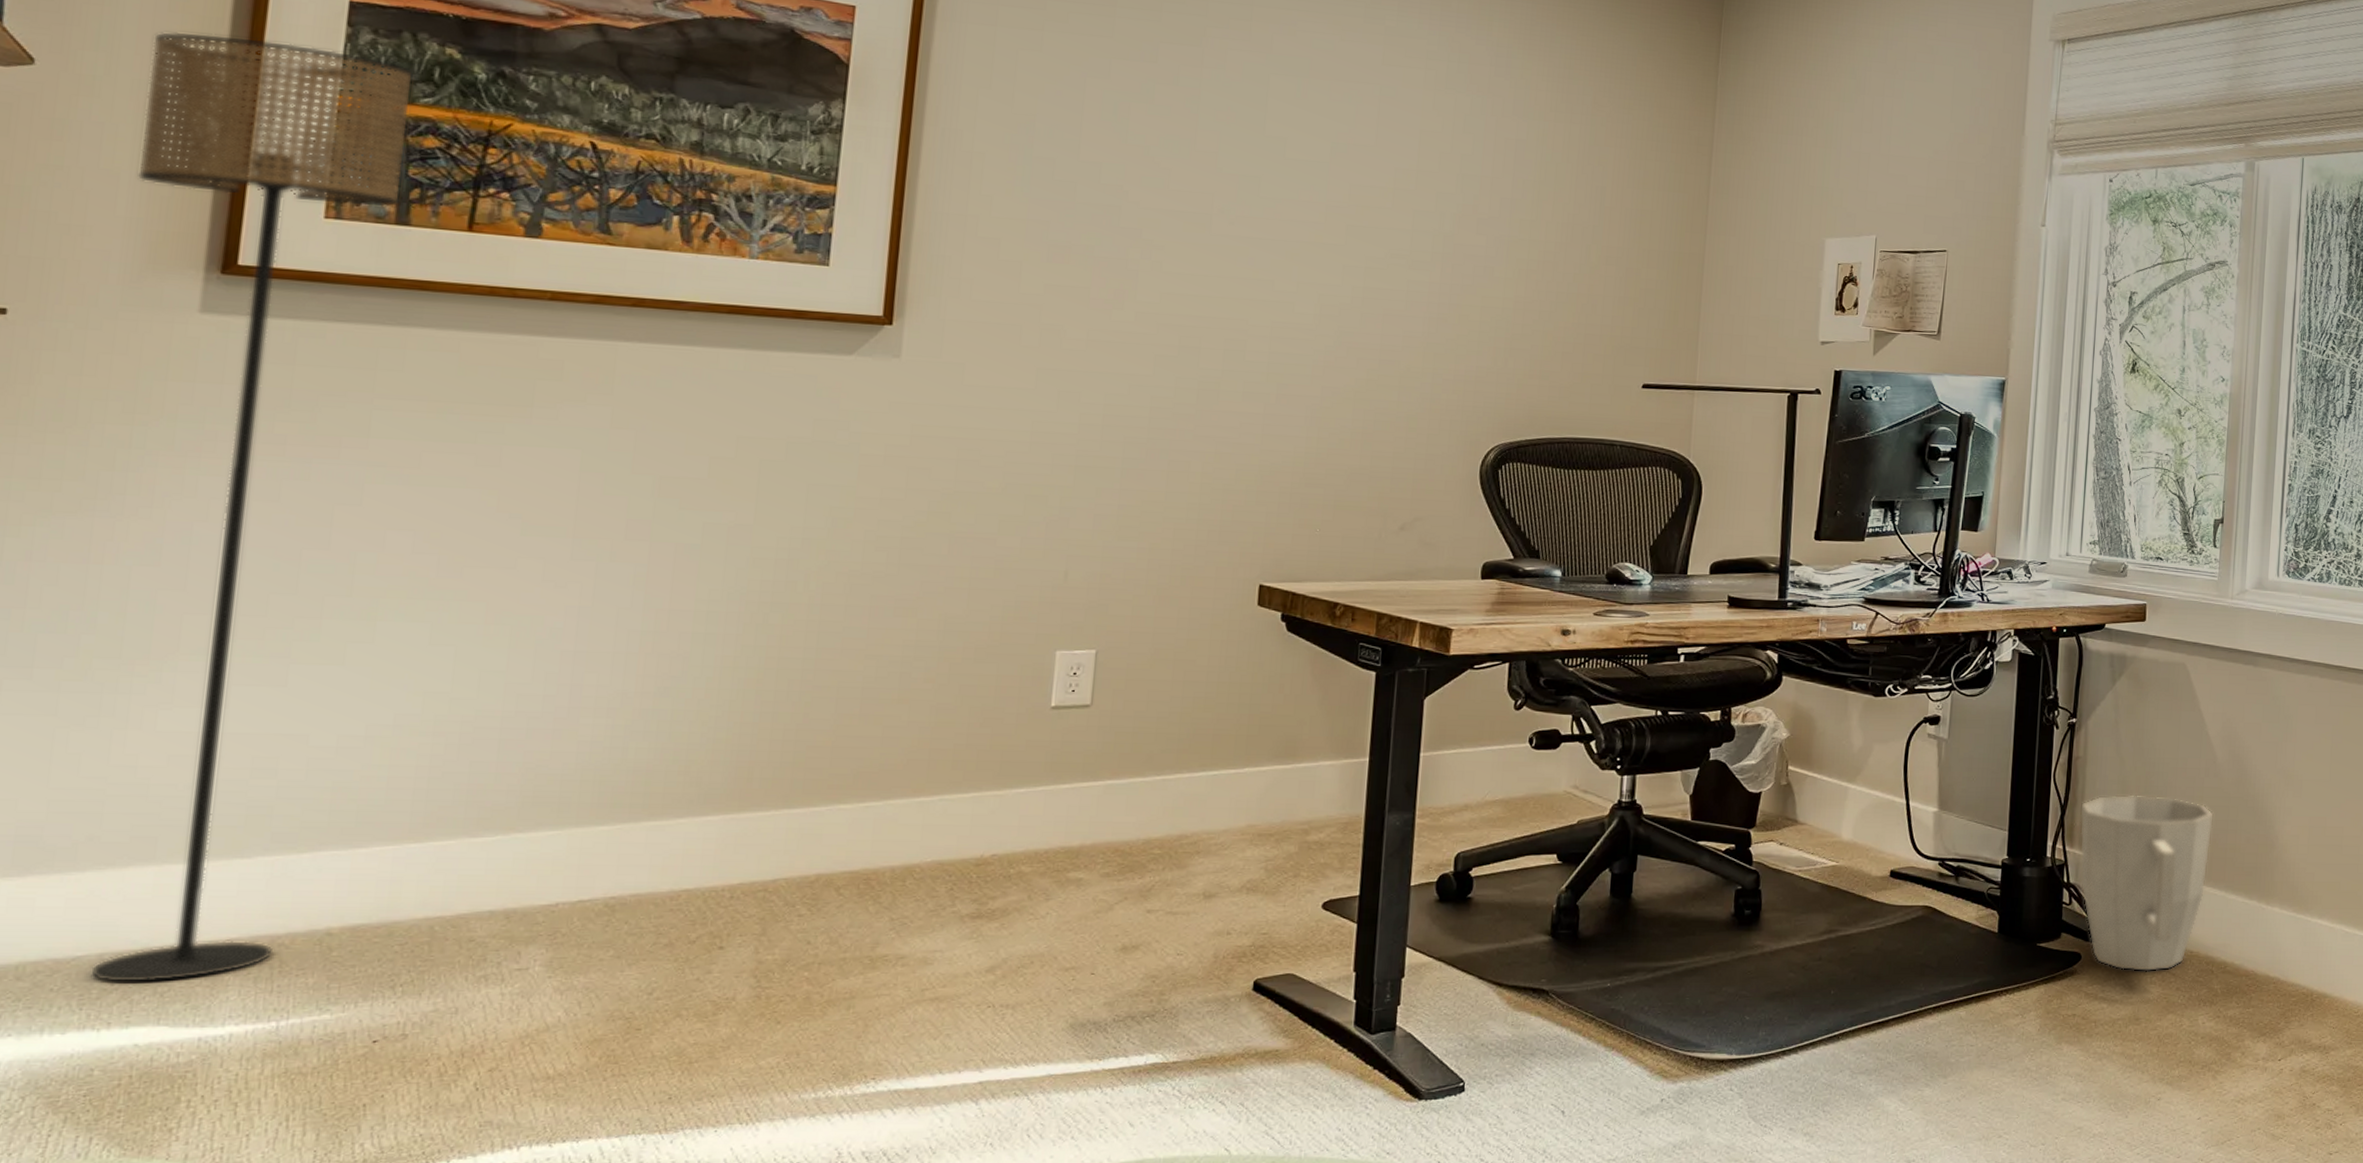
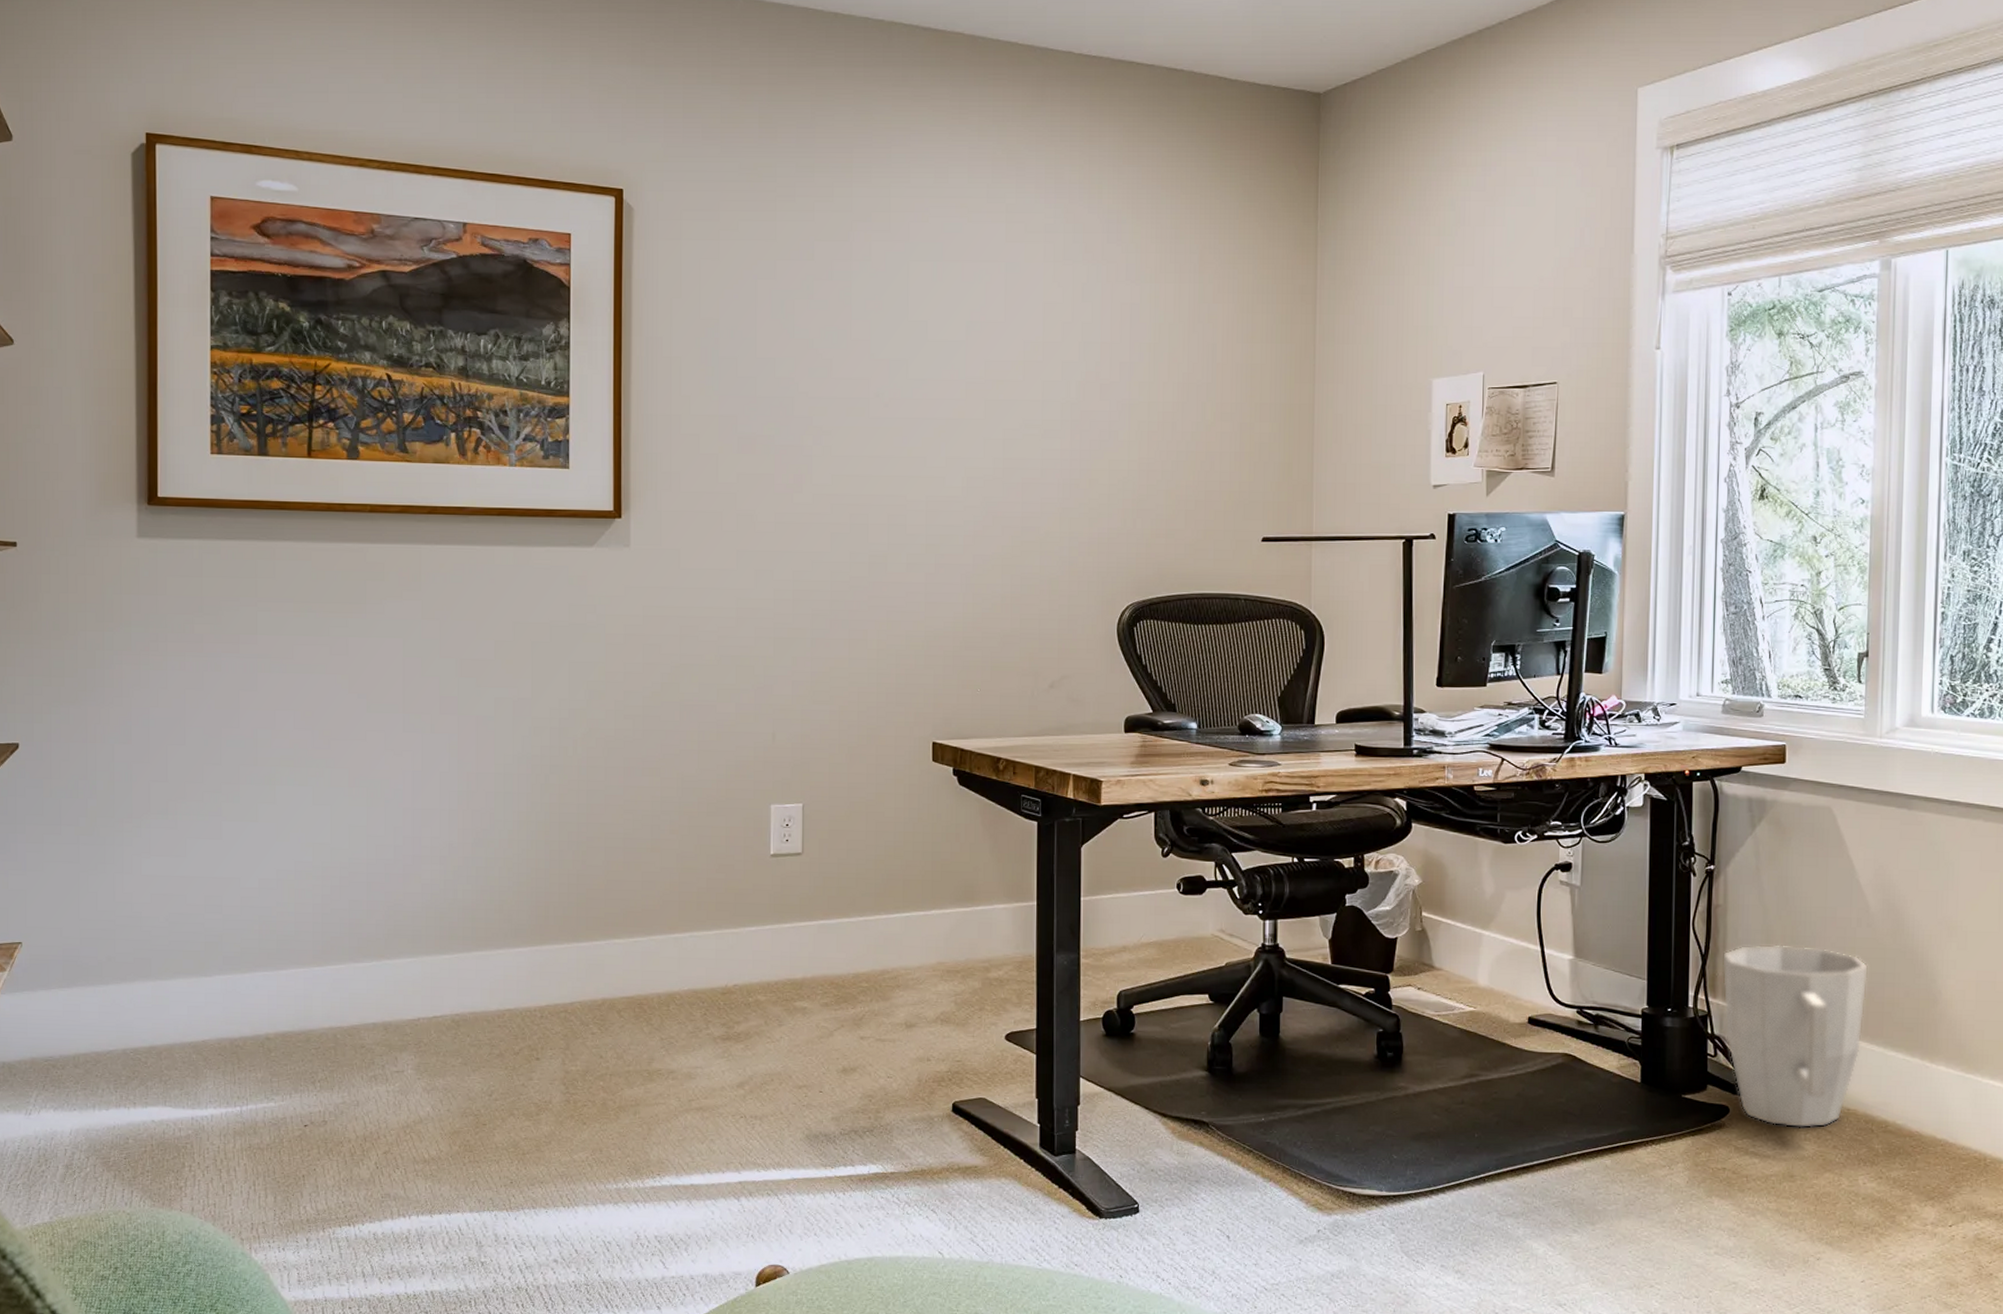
floor lamp: present [90,31,415,984] -> none [86,307,260,1073]

